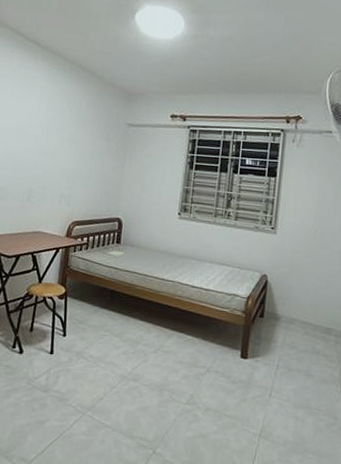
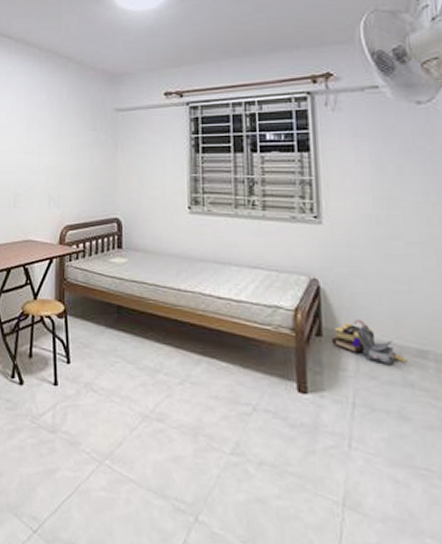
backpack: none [270,305,318,338] -> present [332,318,407,364]

